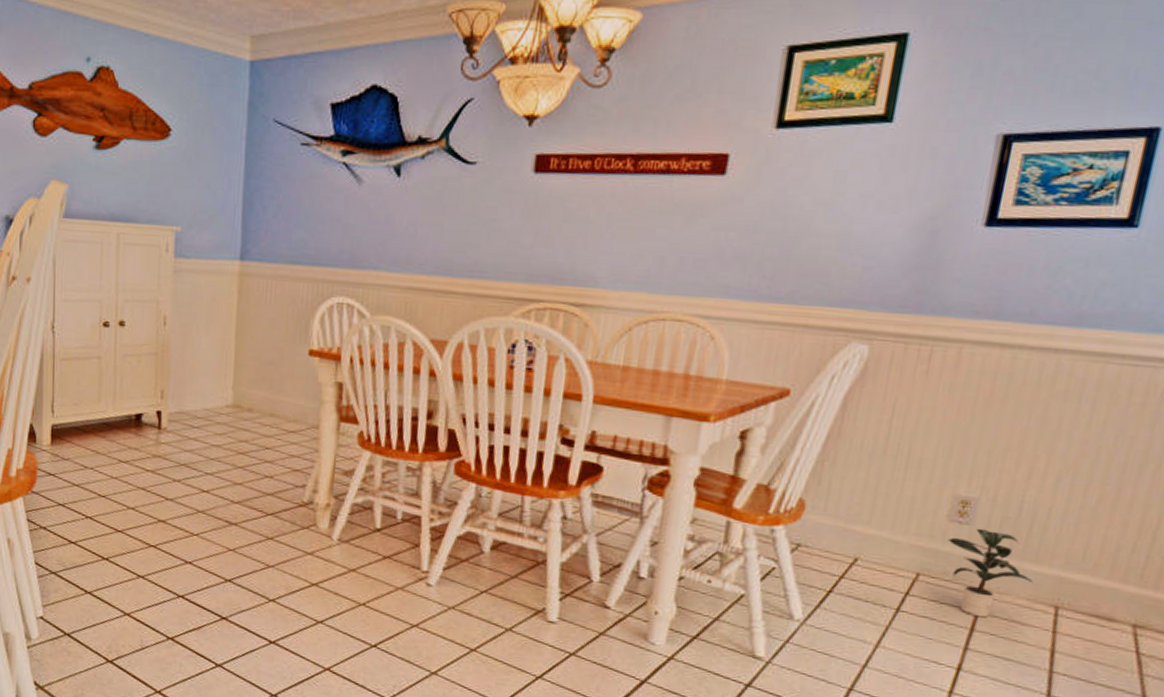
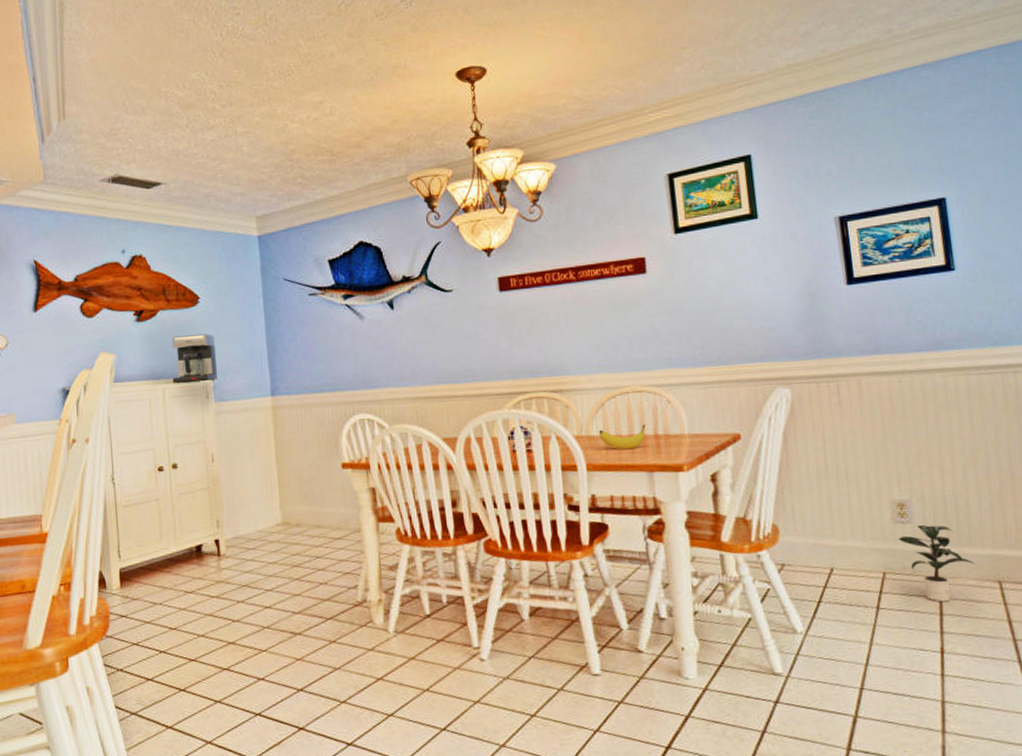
coffee maker: none [129,173,183,233] -> present [172,334,218,384]
fruit: none [617,358,677,387] -> present [599,424,646,450]

